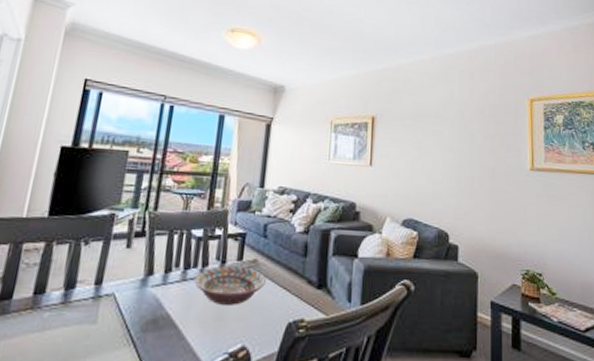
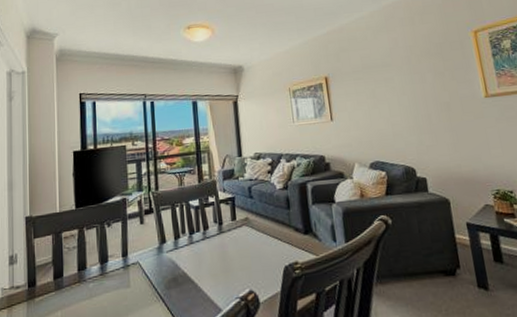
decorative bowl: present [193,265,266,305] -> none [199,225,259,259]

